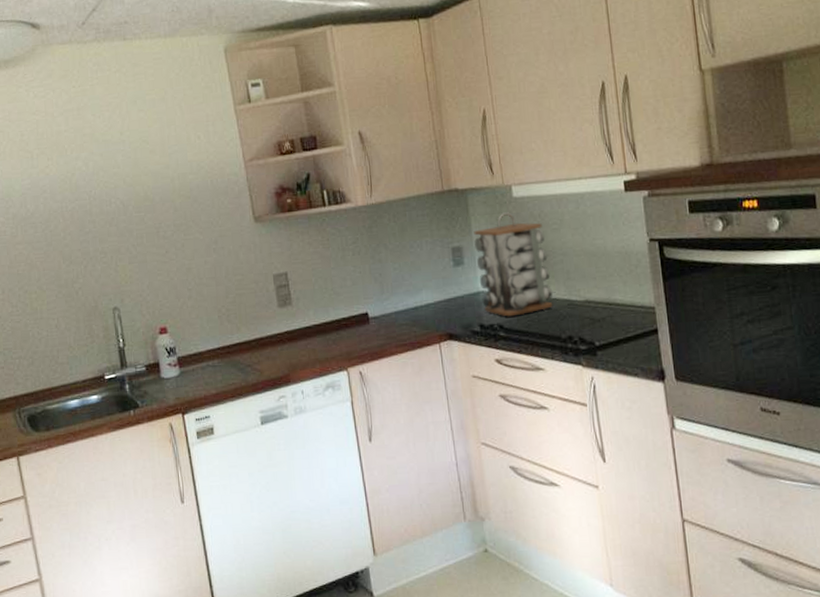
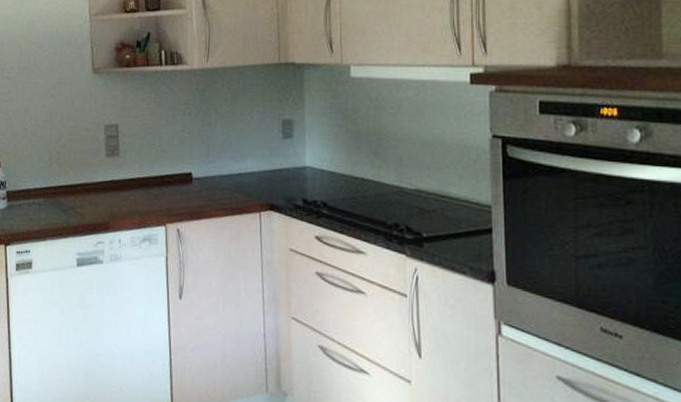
spice rack: present [473,212,553,317] -> none [306,91,382,196]

